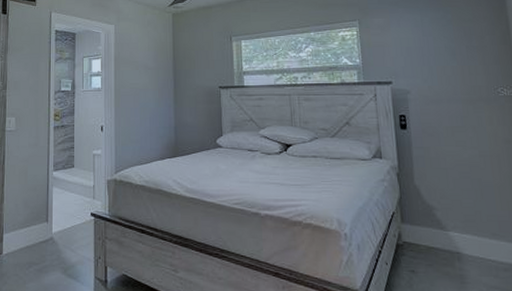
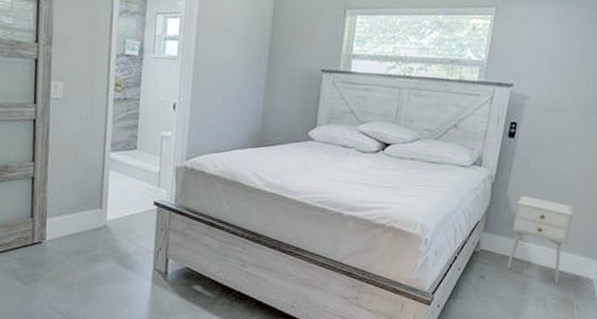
nightstand: none [427,183,497,274] -> present [507,195,574,283]

